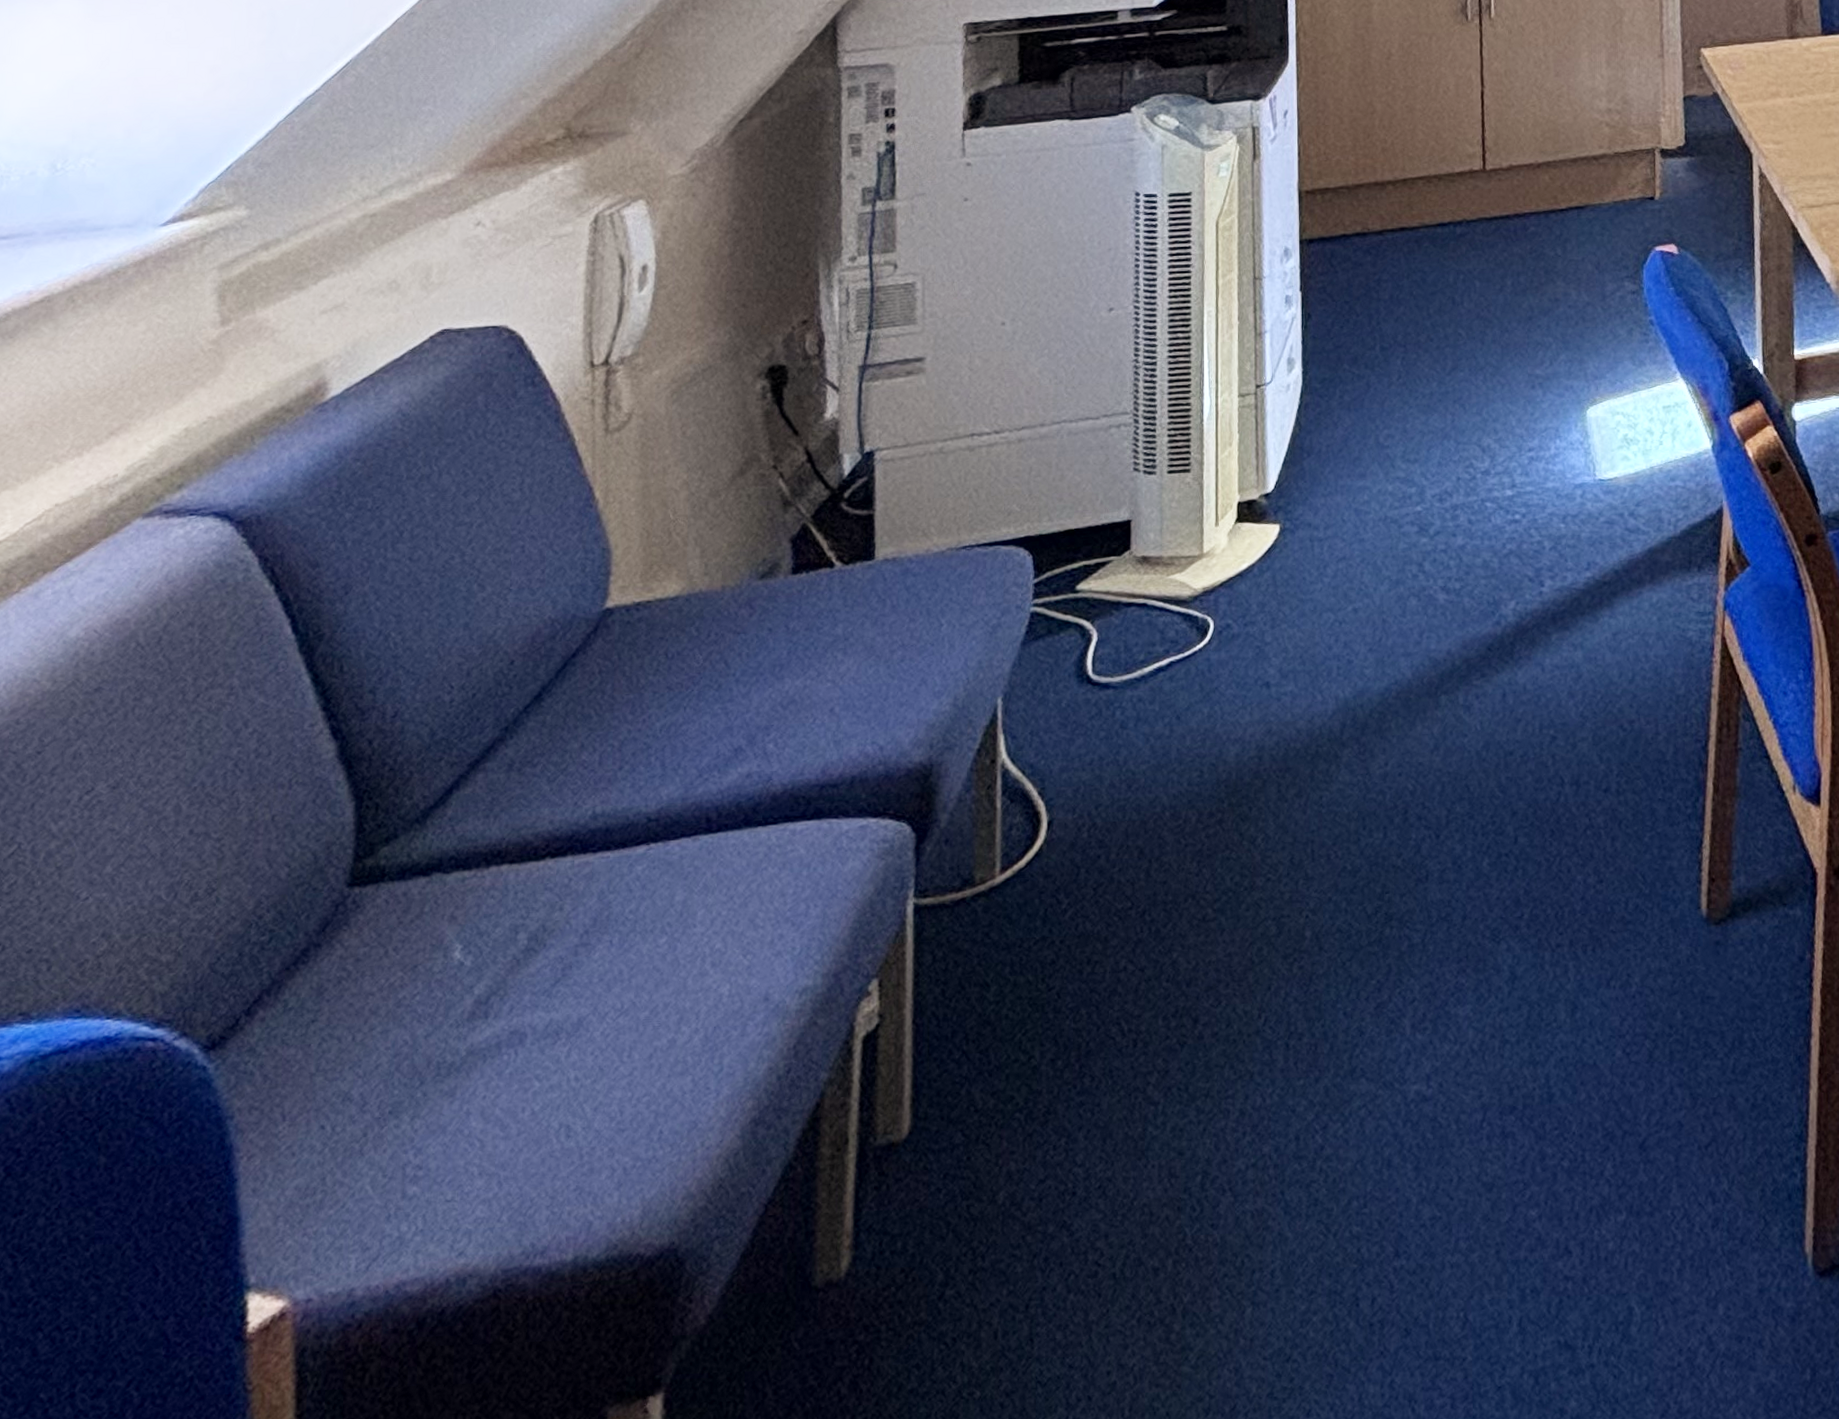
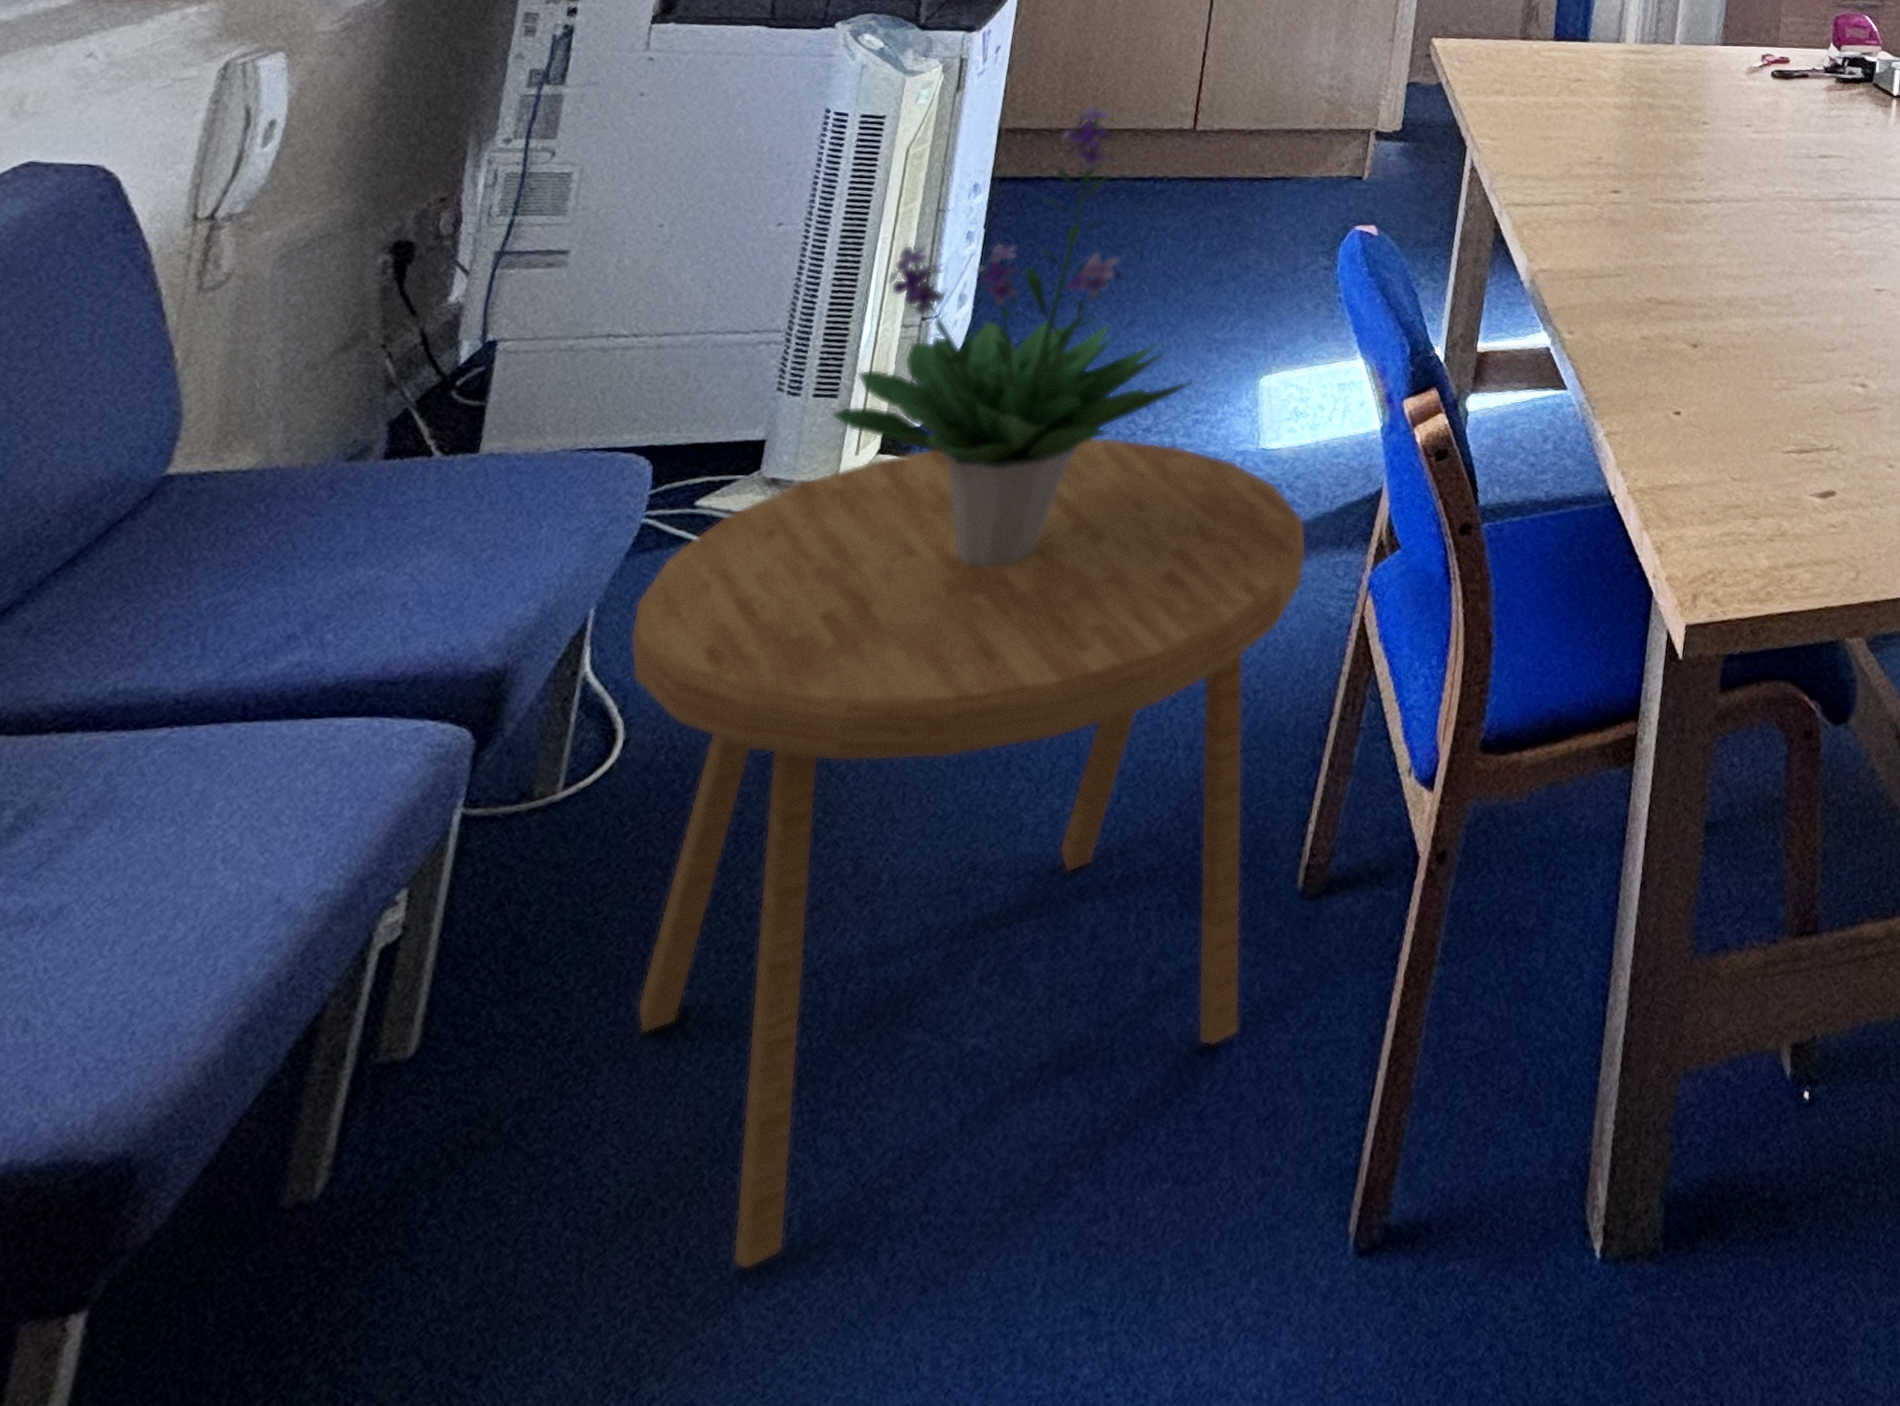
side table: none [1037,483,1667,1323] -> present [629,437,1307,1270]
potted plant: none [1187,156,1525,623] -> present [831,103,1197,566]

